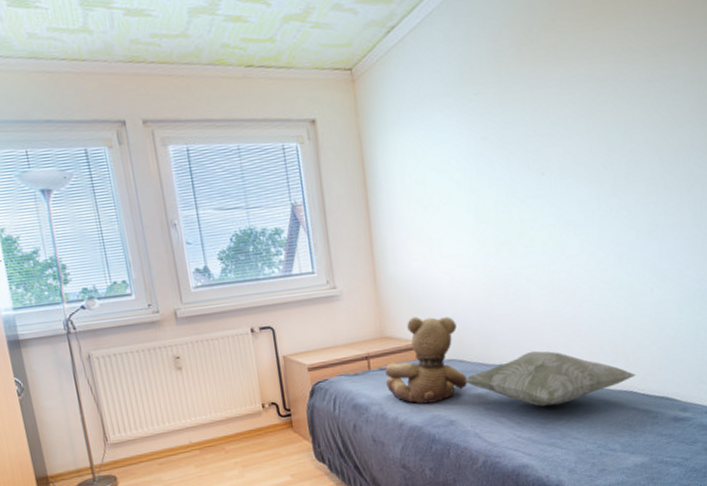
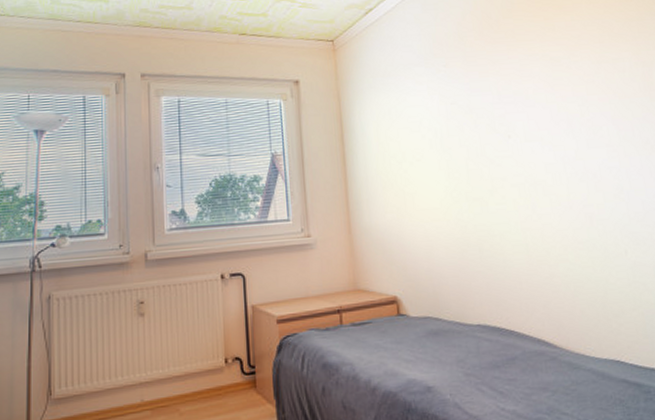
teddy bear: present [385,316,467,404] -> none [357,269,444,366]
decorative pillow: present [465,350,636,407] -> none [442,311,621,374]

